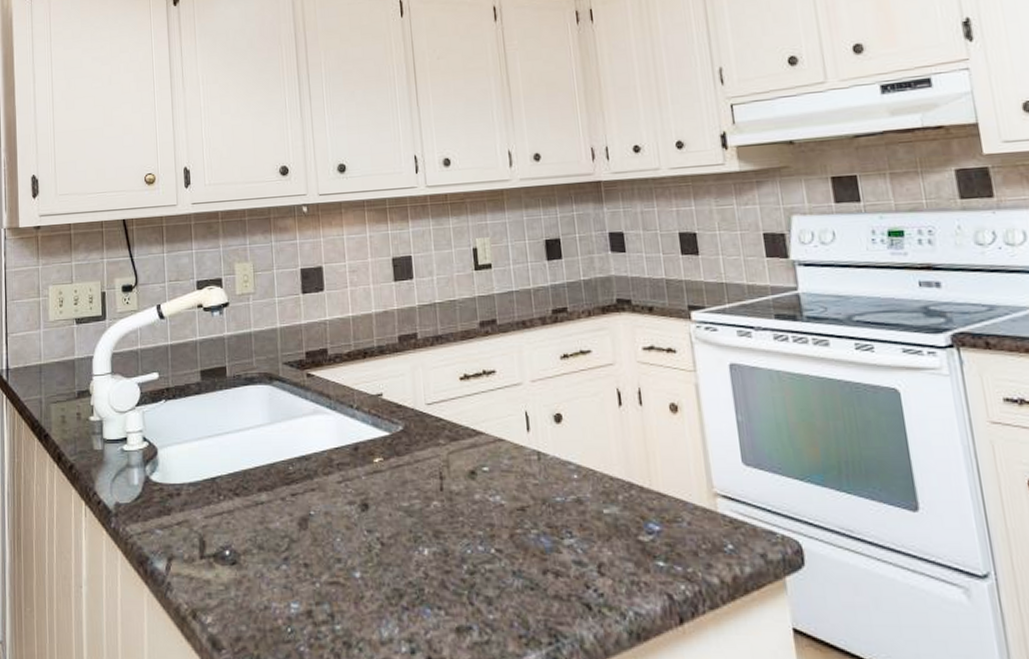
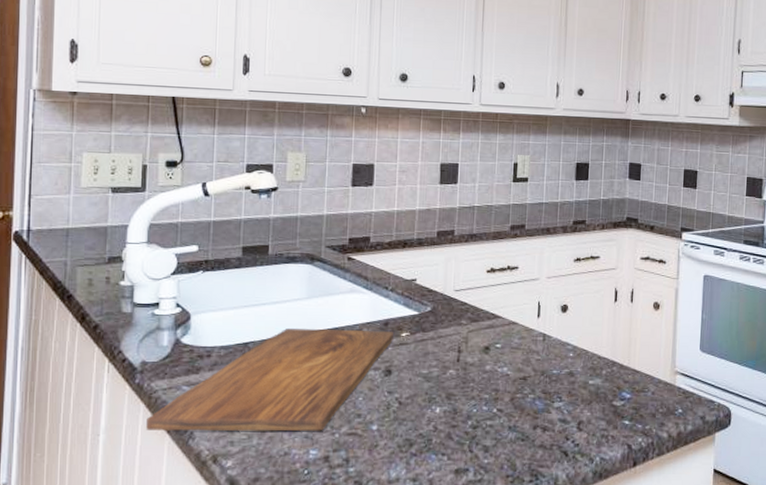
cutting board: none [124,457,366,582] -> present [146,328,393,431]

